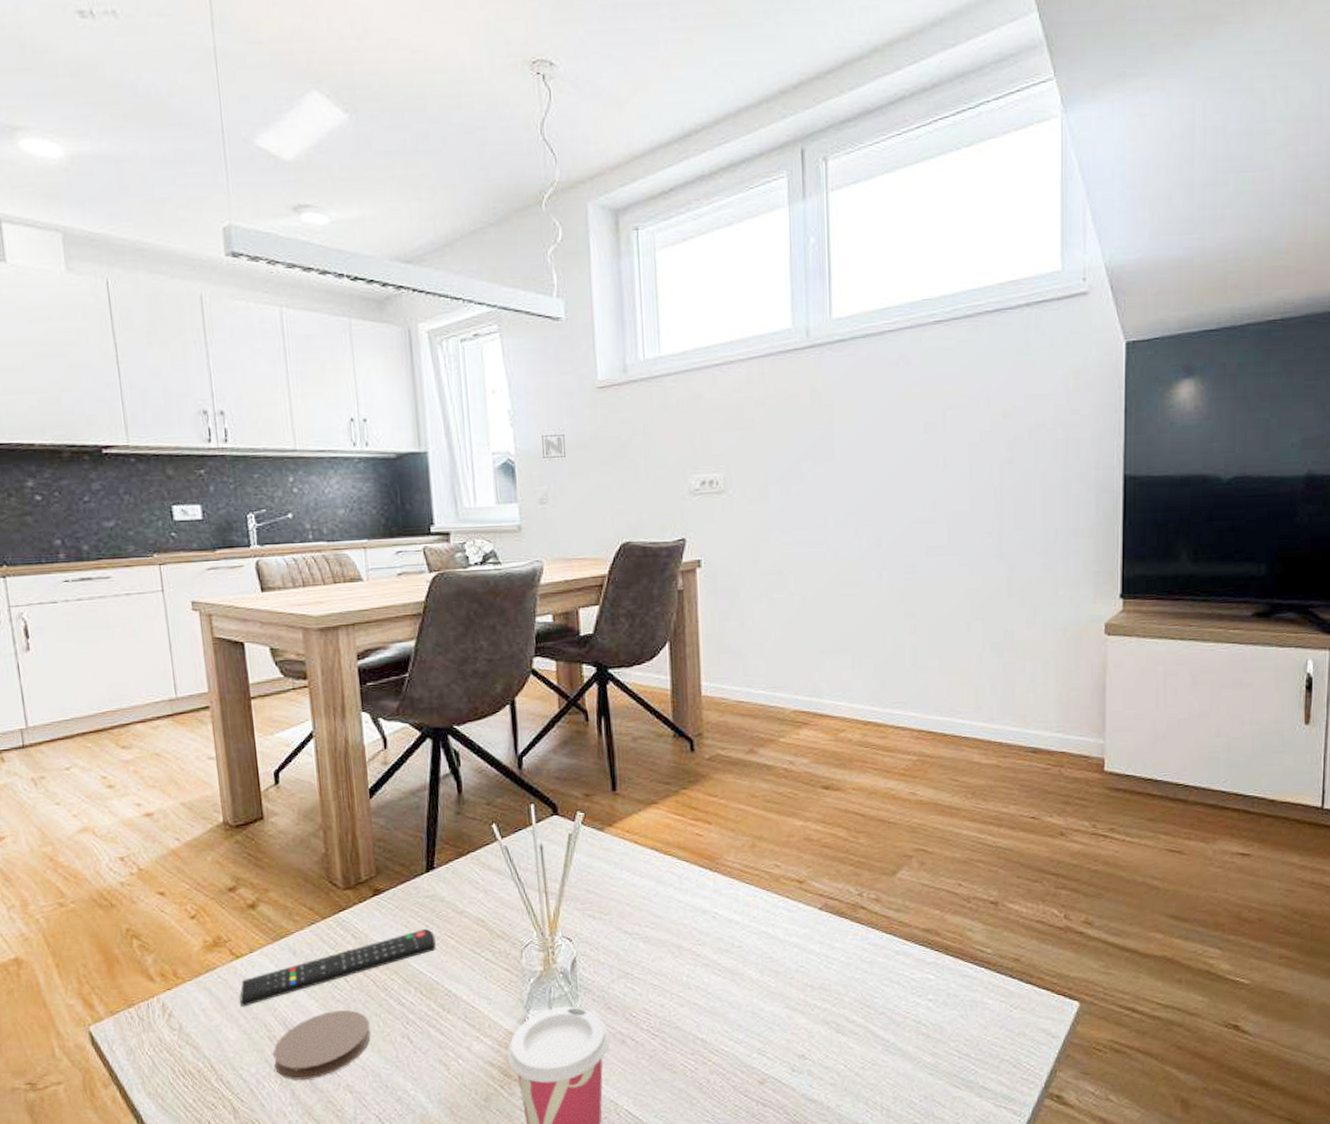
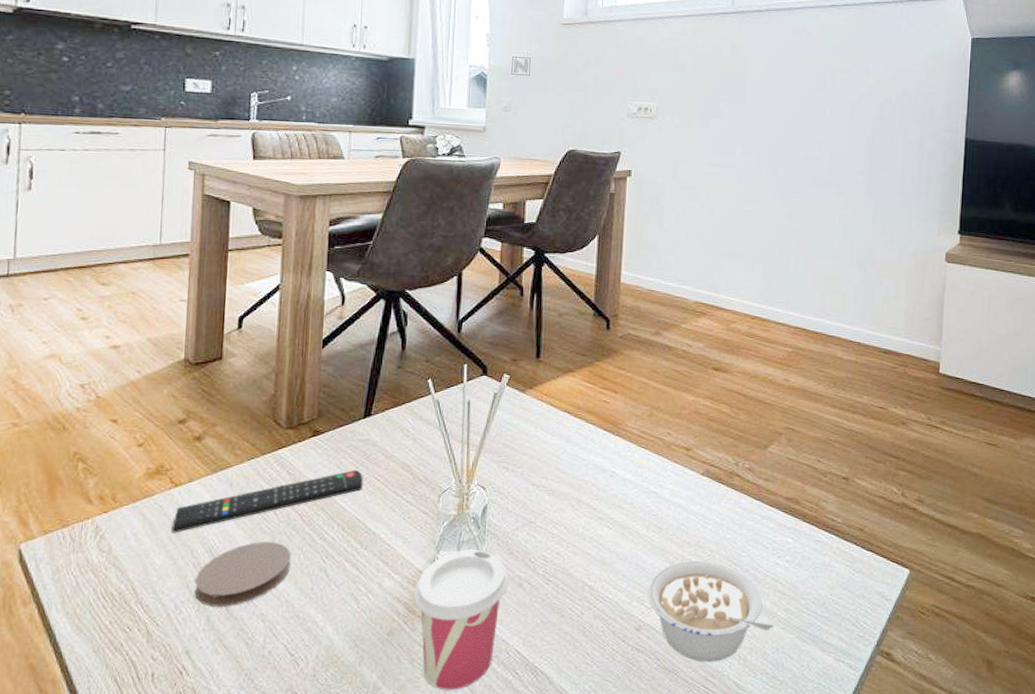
legume: none [768,1004,920,1114] -> present [647,560,774,662]

